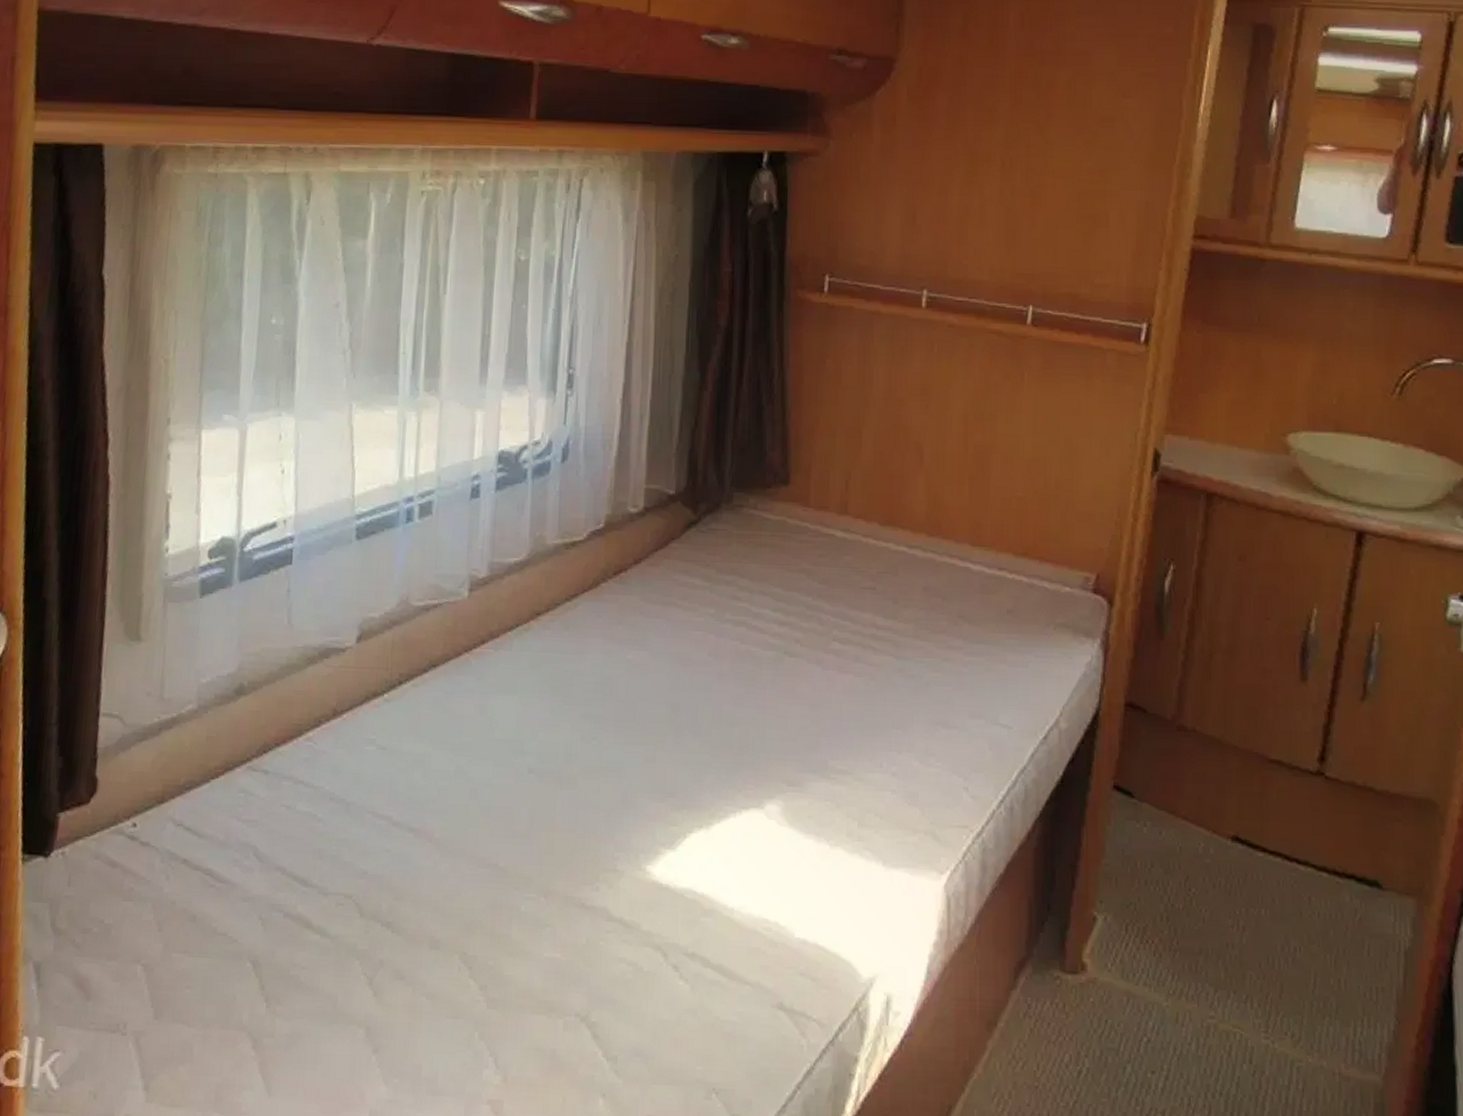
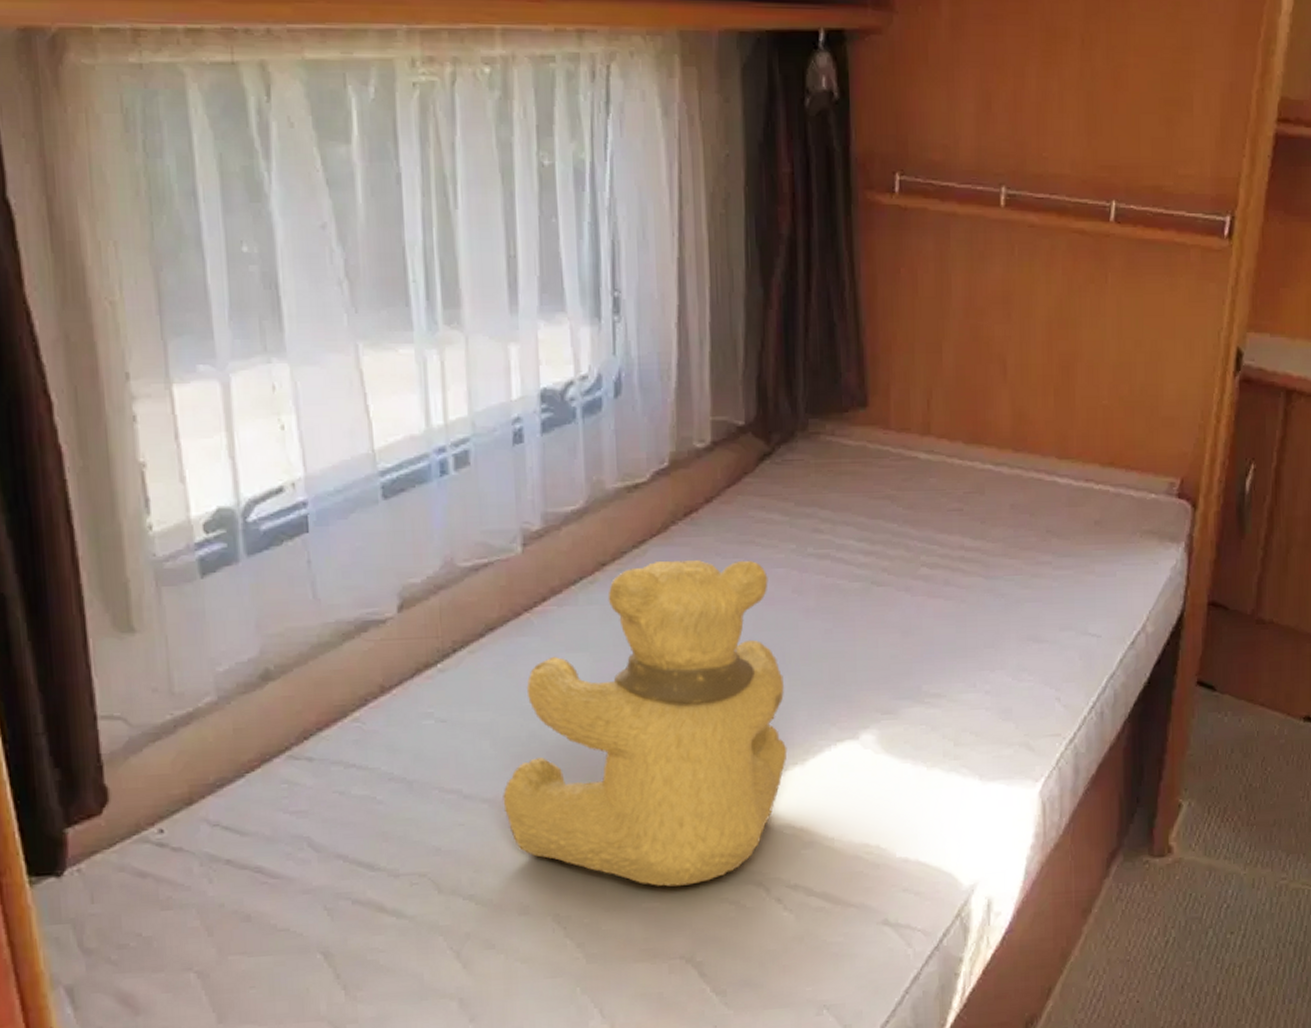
teddy bear: none [427,614,696,940] -> present [503,560,788,887]

